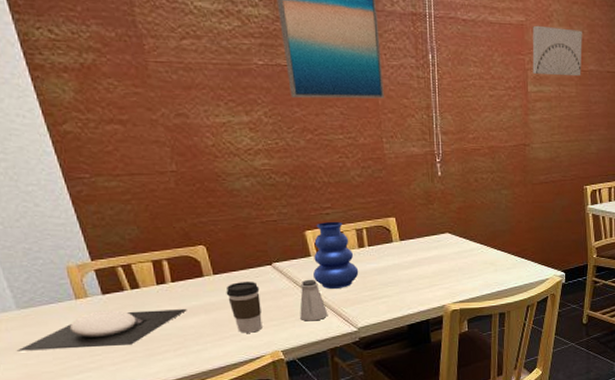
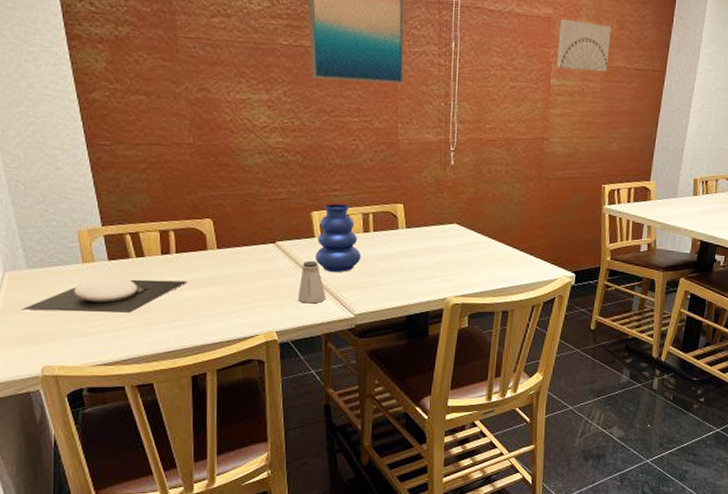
coffee cup: present [226,281,263,333] -> none [227,257,261,311]

